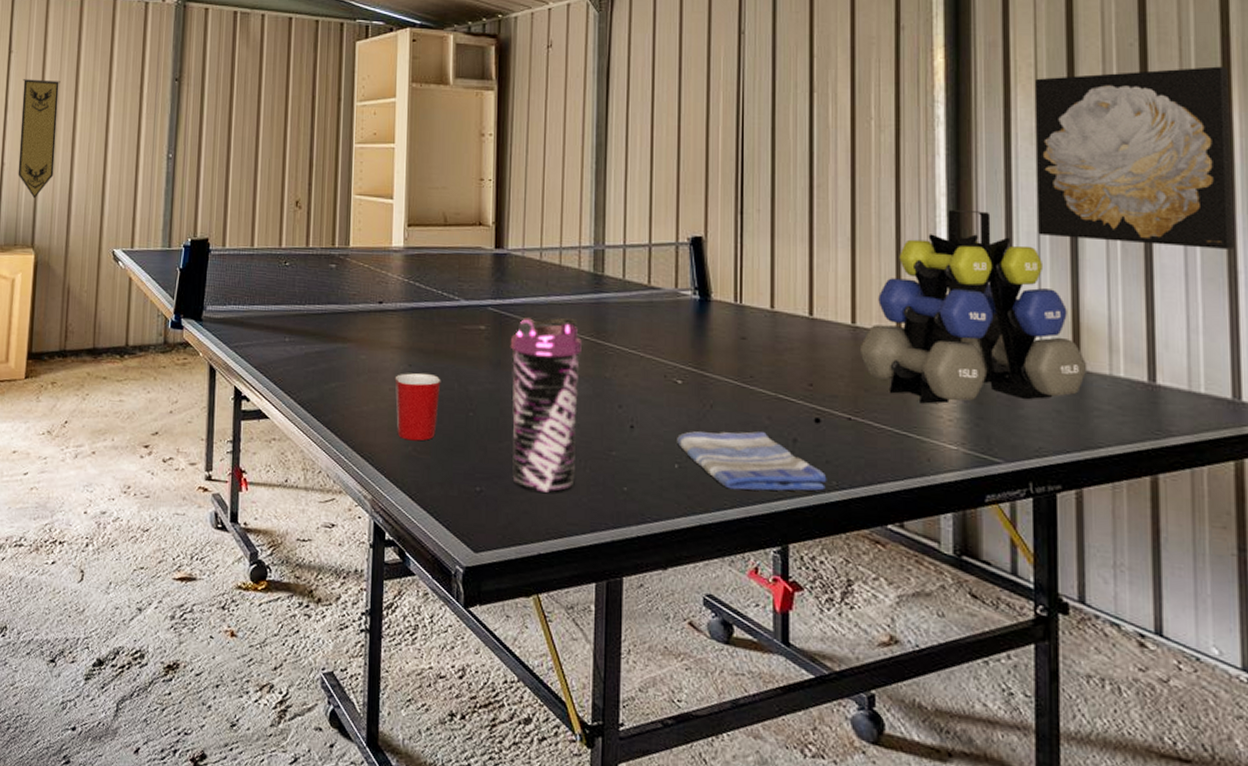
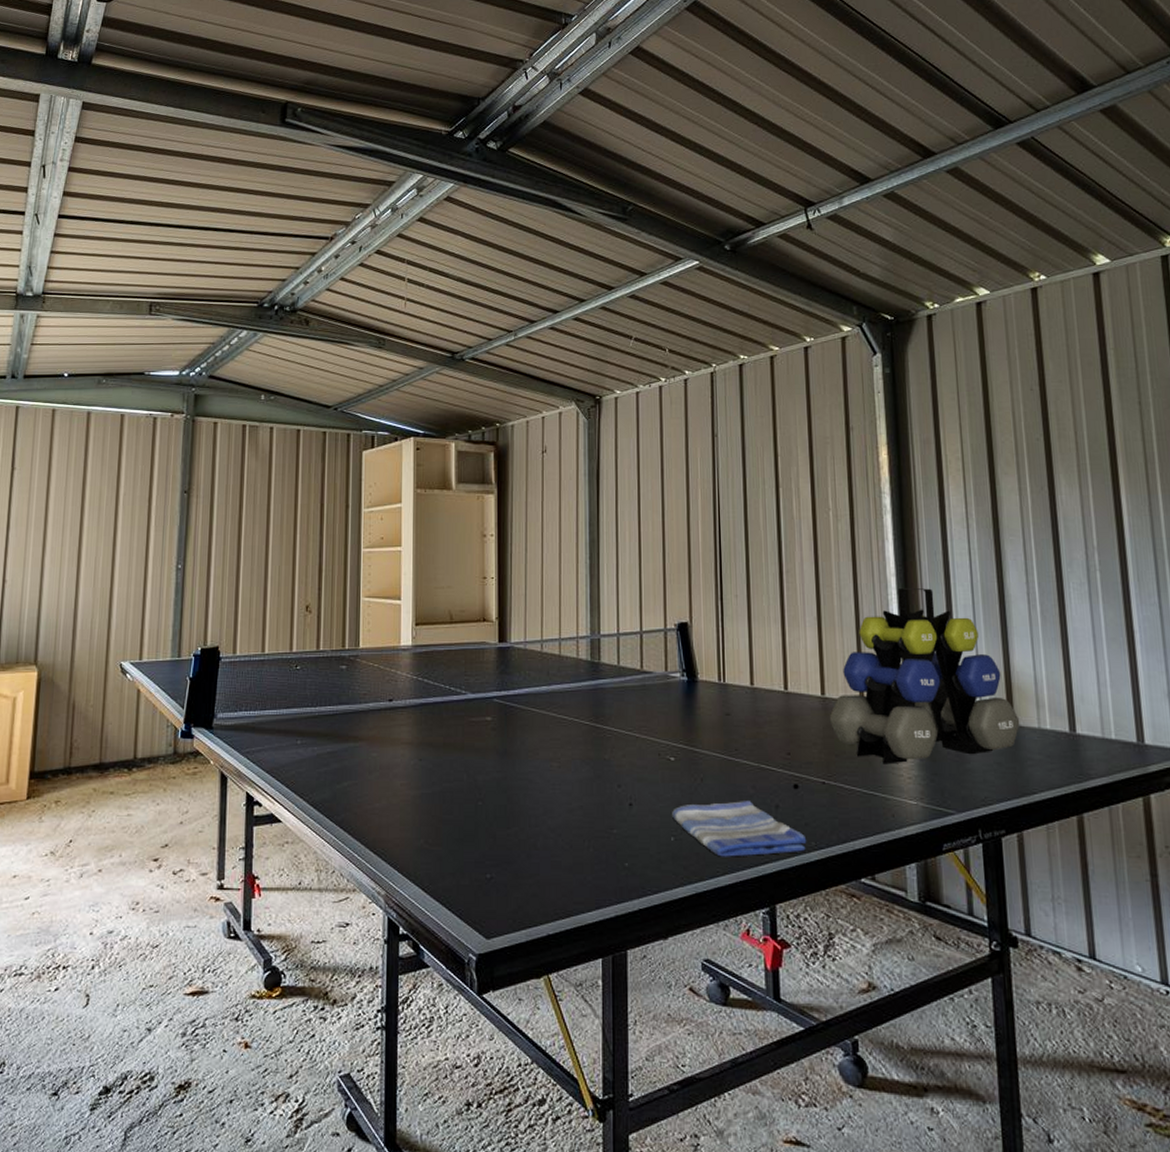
pennant: present [18,79,60,199] -> none [20,495,66,615]
mug: present [394,372,441,441] -> none [405,766,451,834]
water bottle: present [510,317,583,493] -> none [515,704,583,874]
wall art: present [1034,66,1234,249] -> none [962,456,1130,612]

